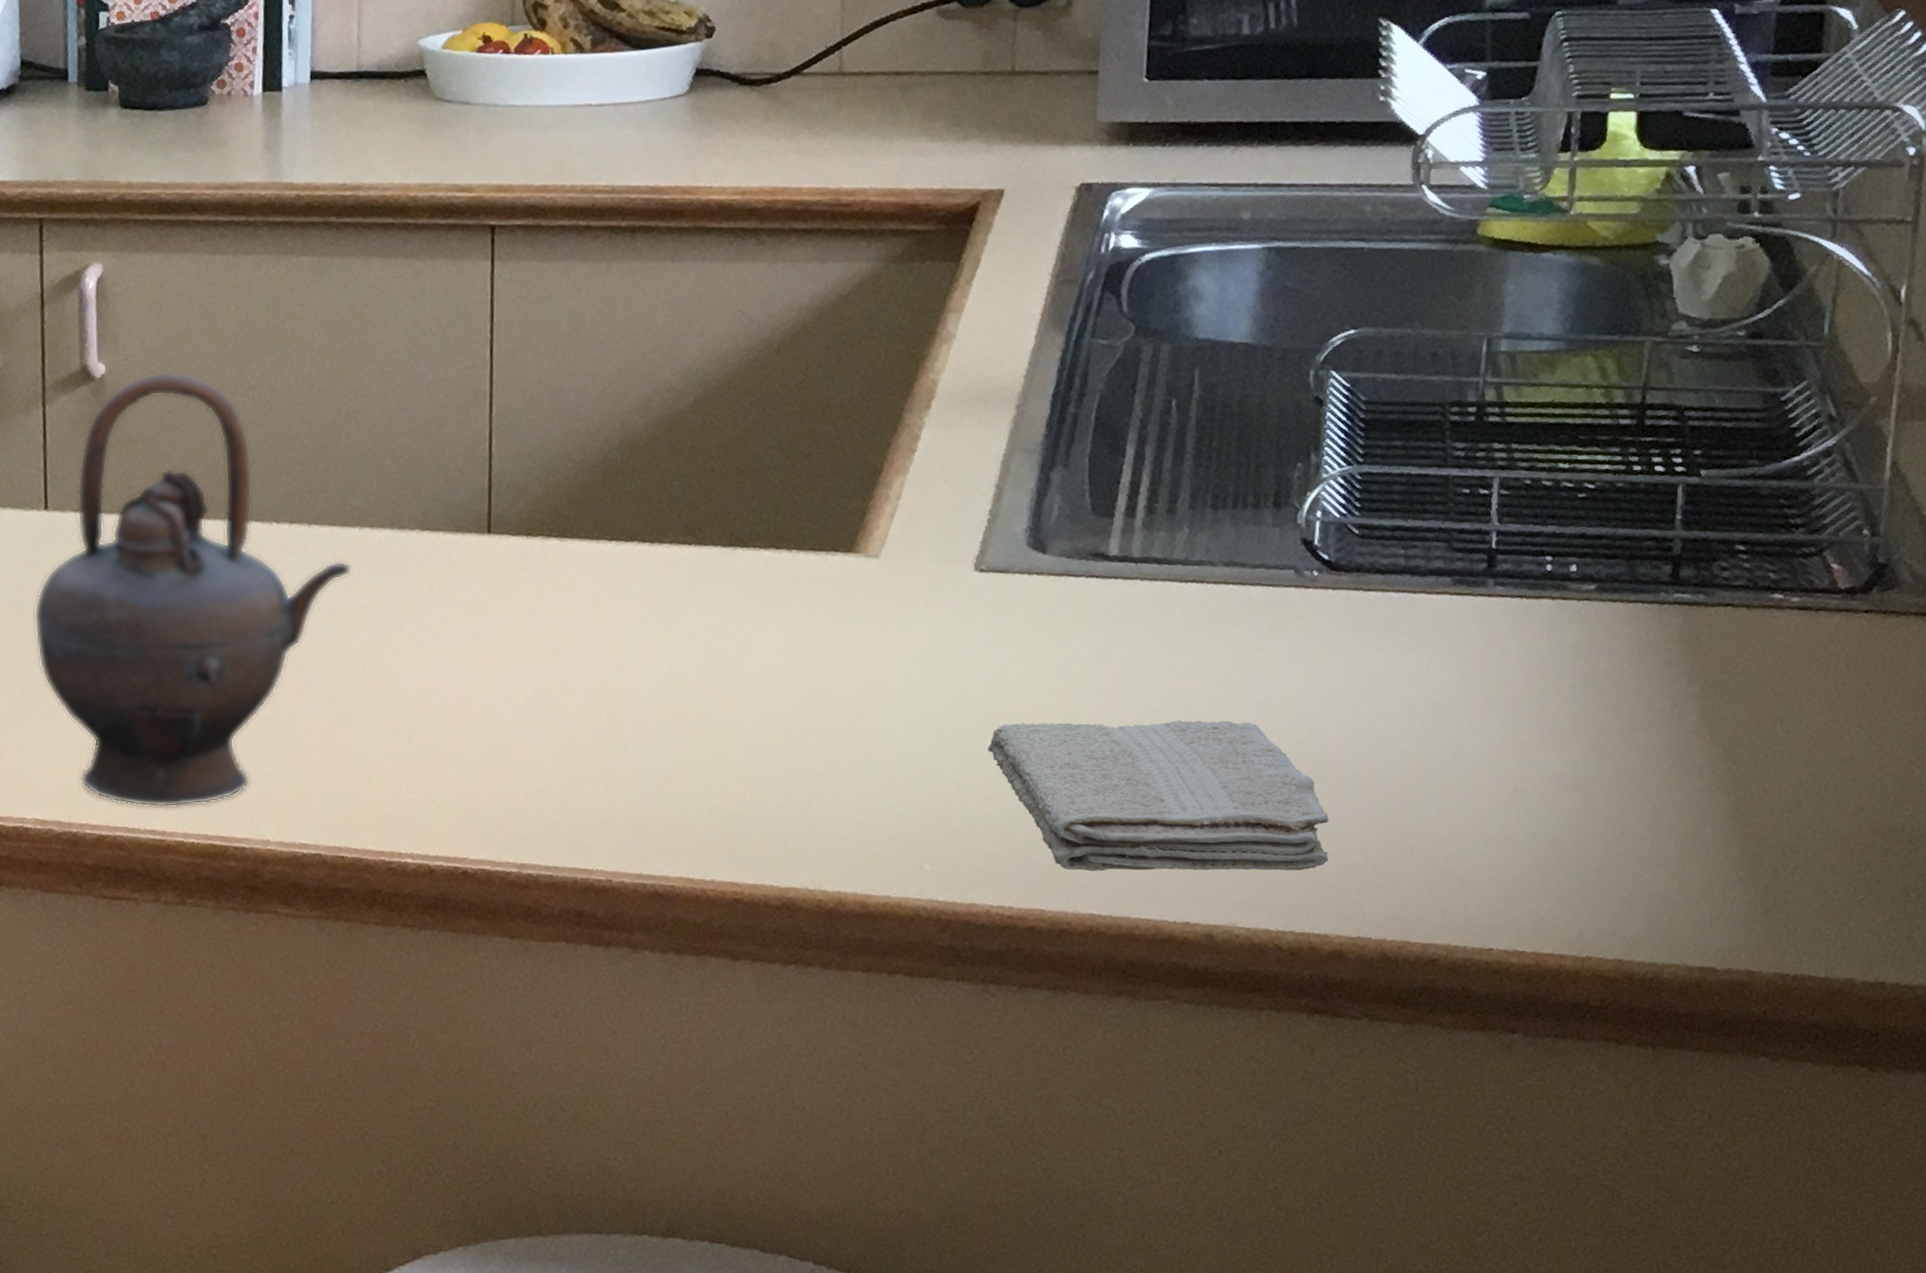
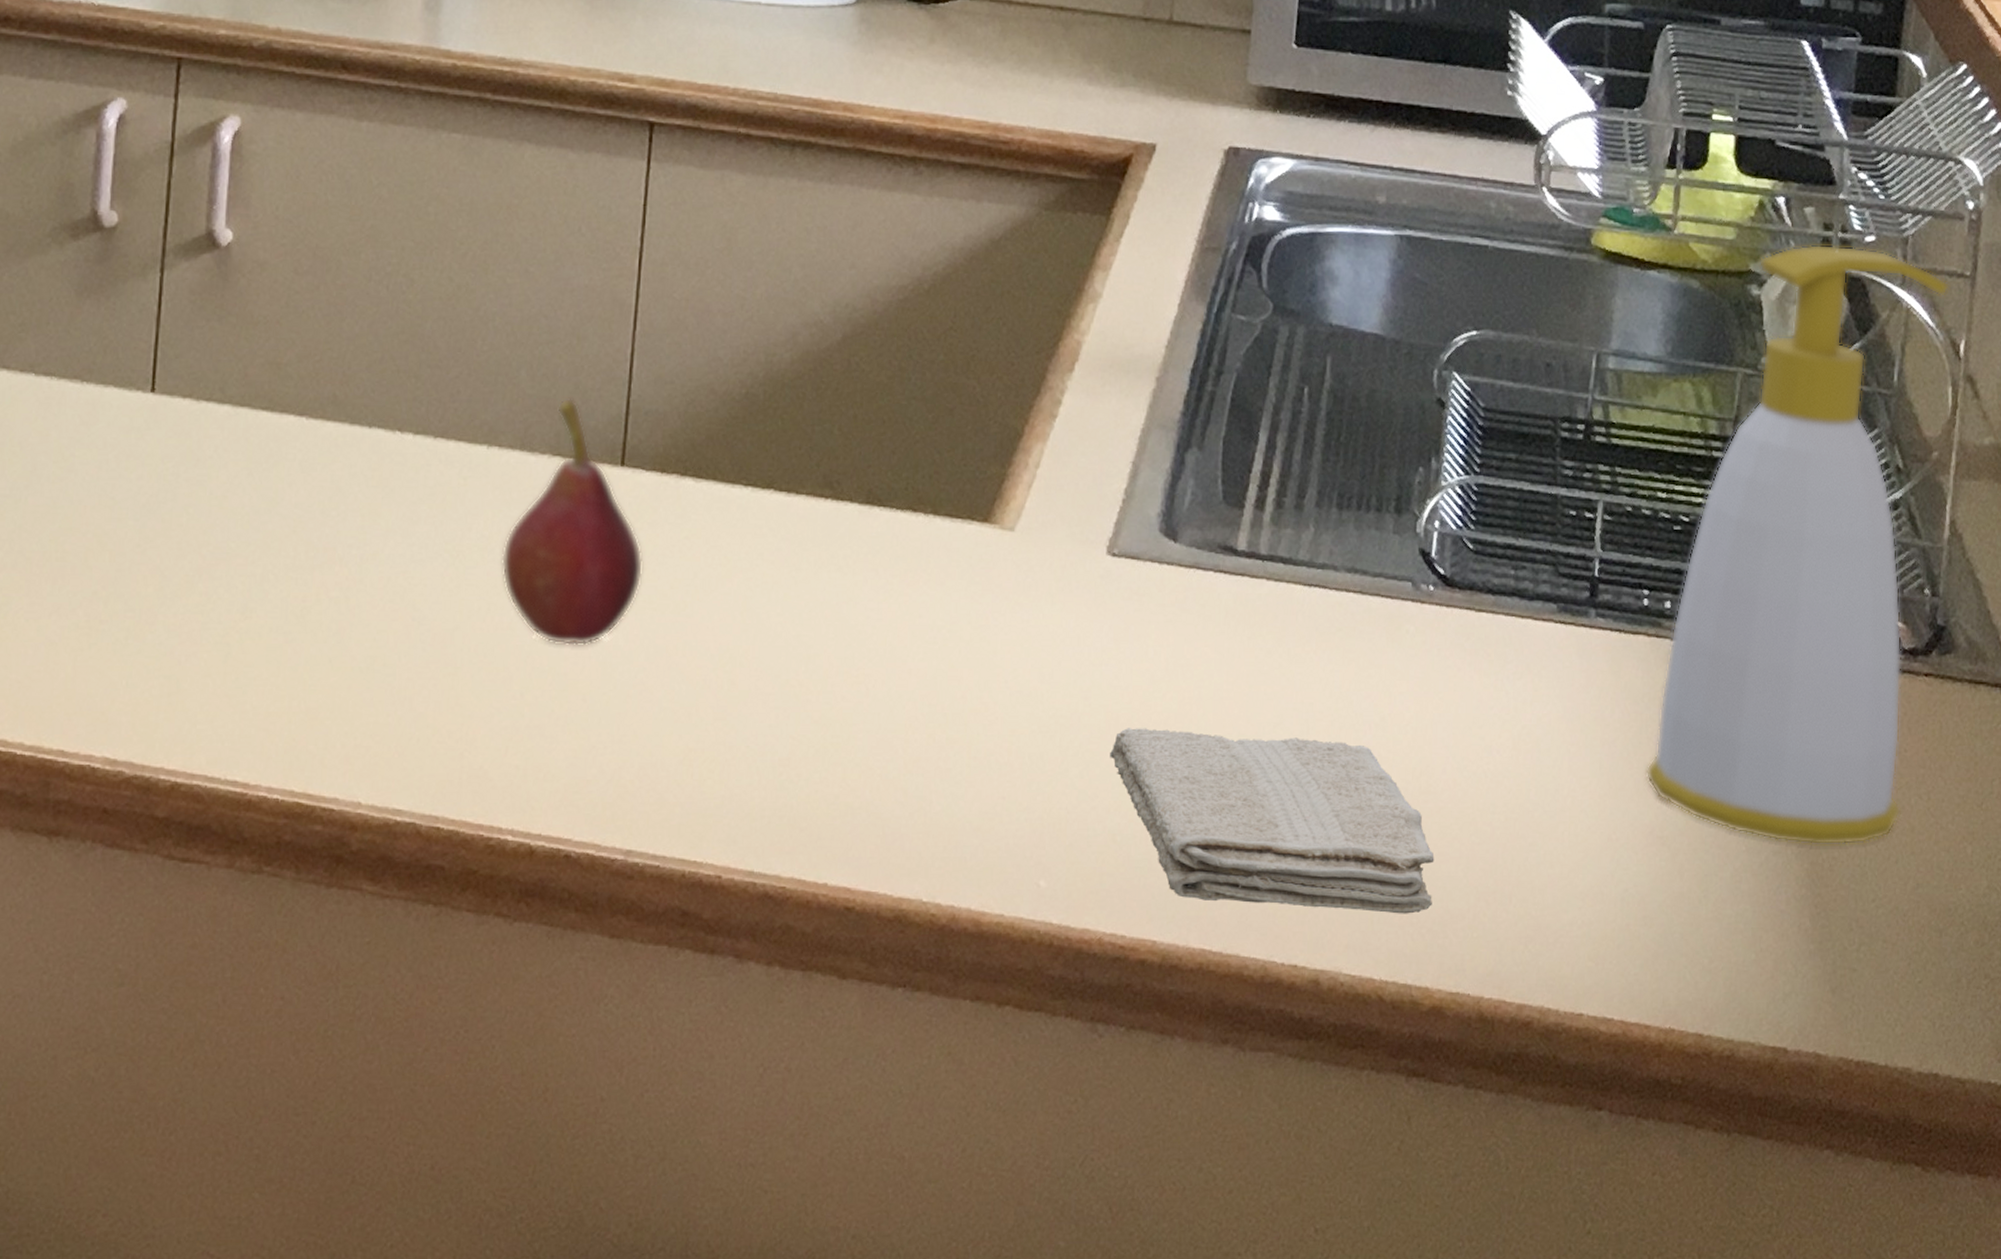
teapot: present [33,371,353,808] -> none [126,247,477,756]
fruit: none [380,478,517,694] -> present [501,397,644,646]
soap bottle: none [1553,206,1887,780] -> present [1645,244,1949,845]

